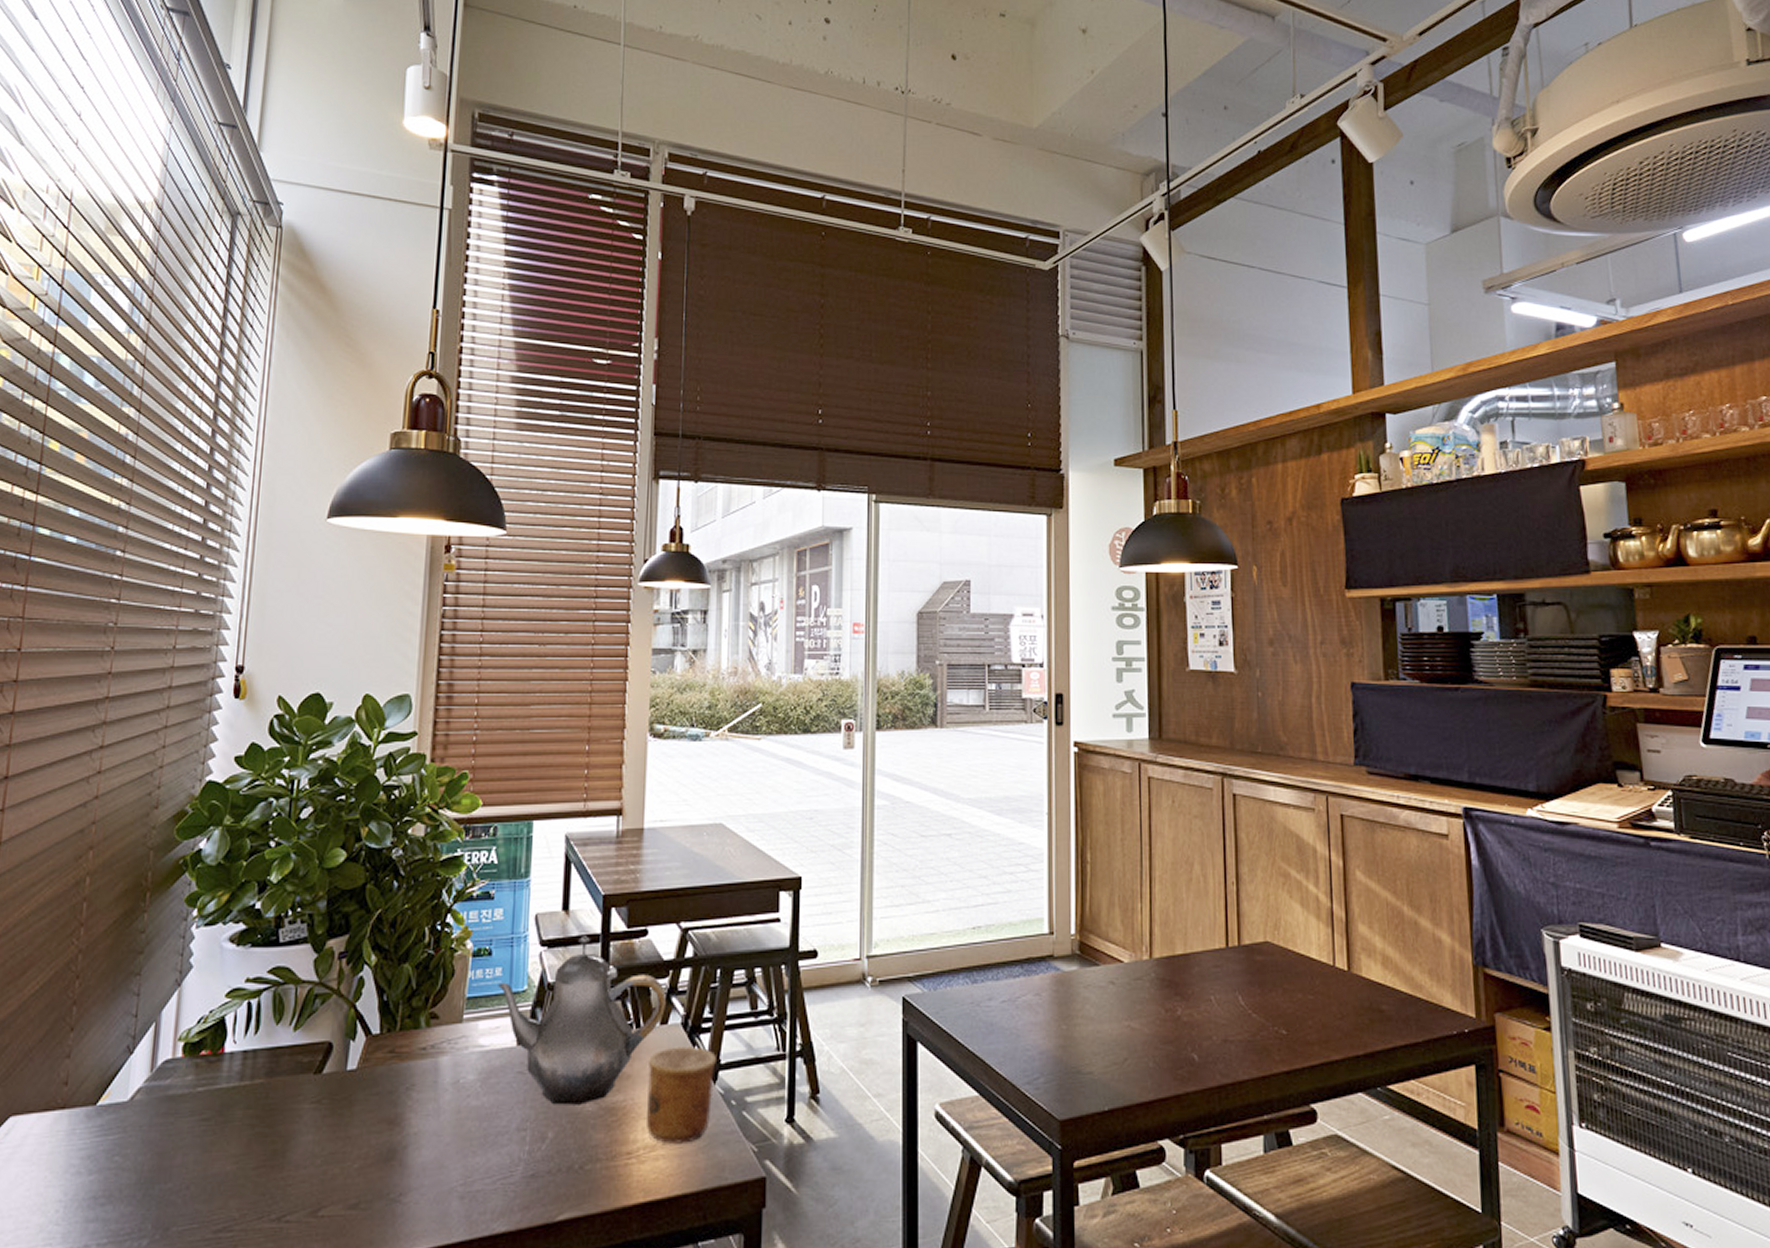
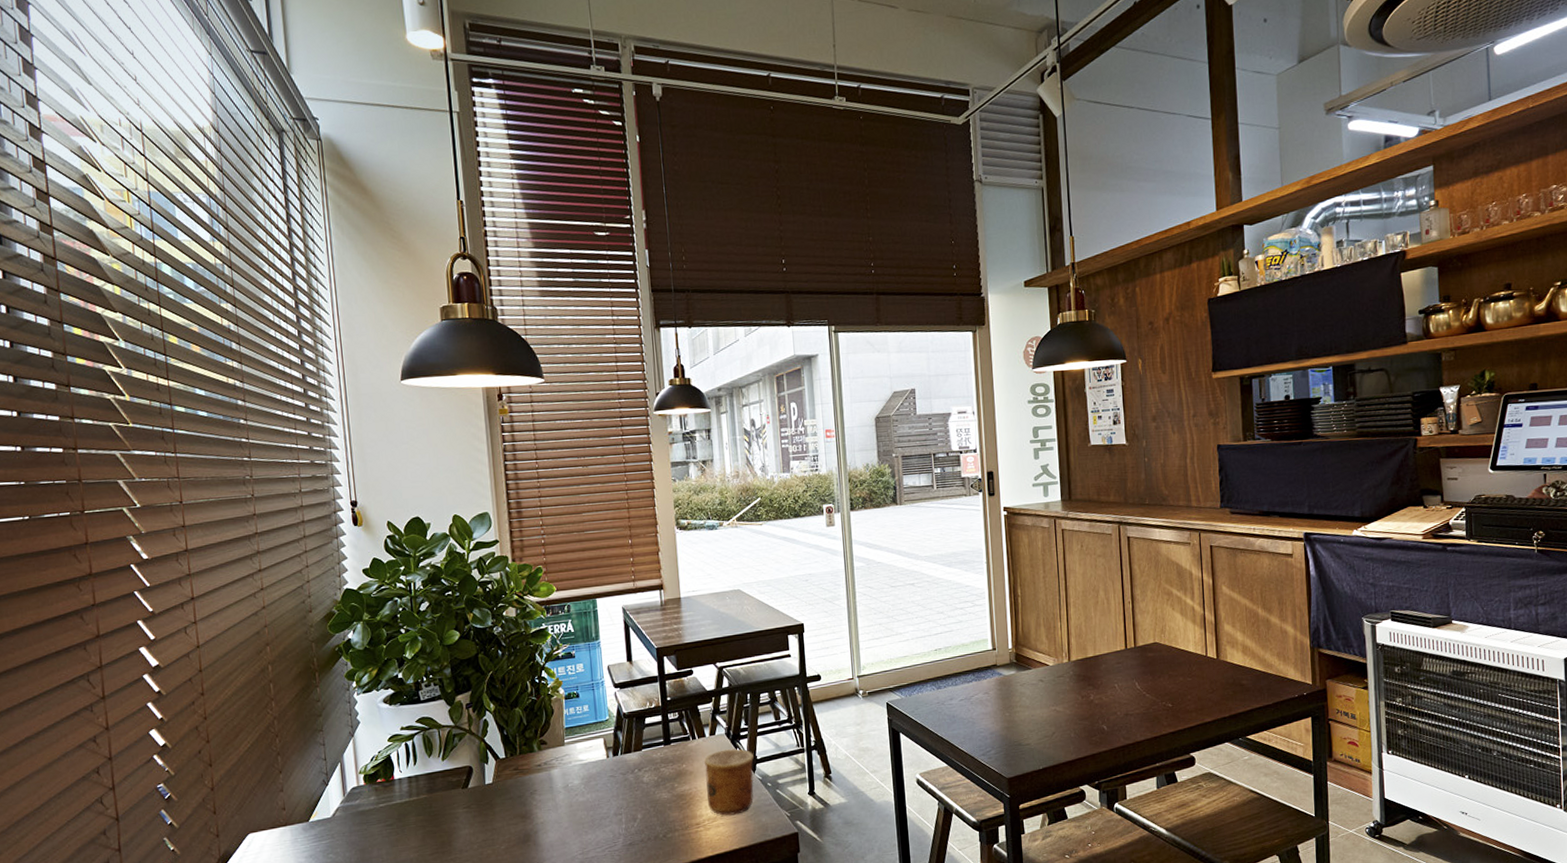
teapot: present [498,934,667,1105] -> none [587,677,713,796]

